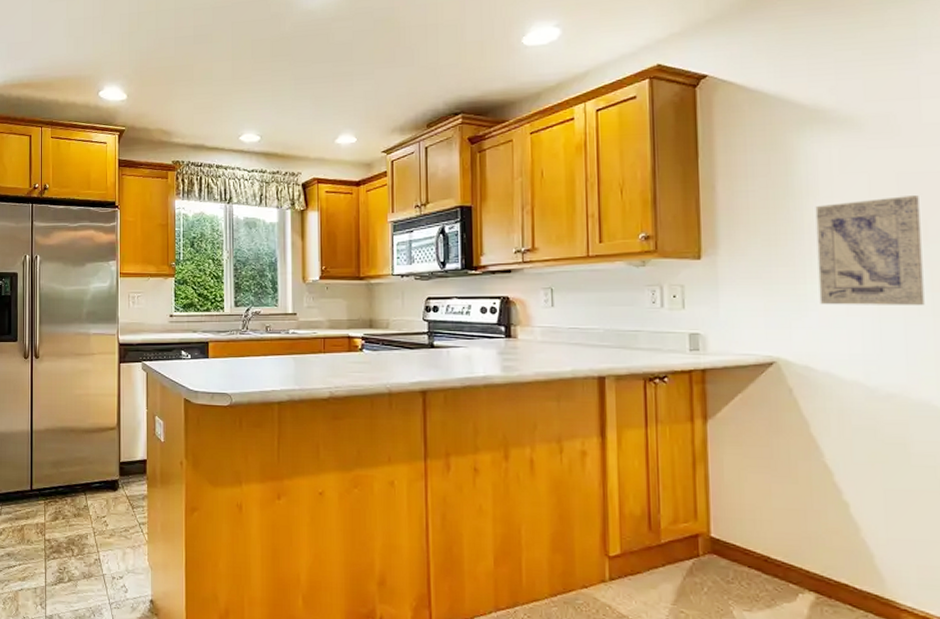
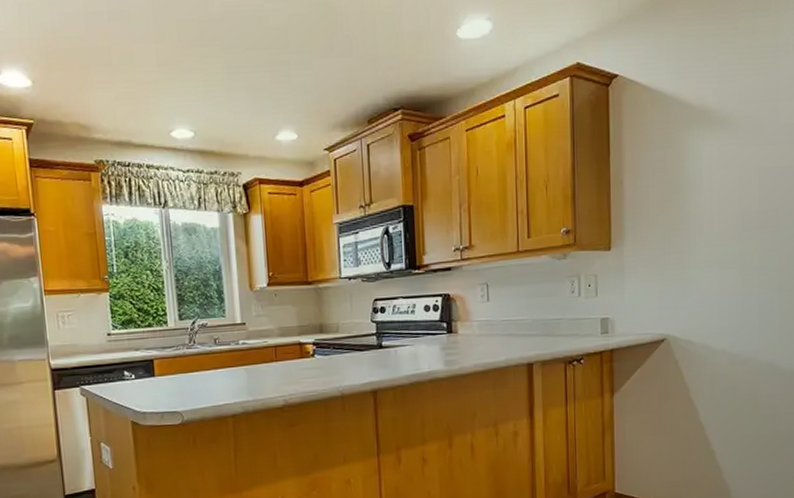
wall art: present [815,196,925,305] -> none [699,188,774,287]

